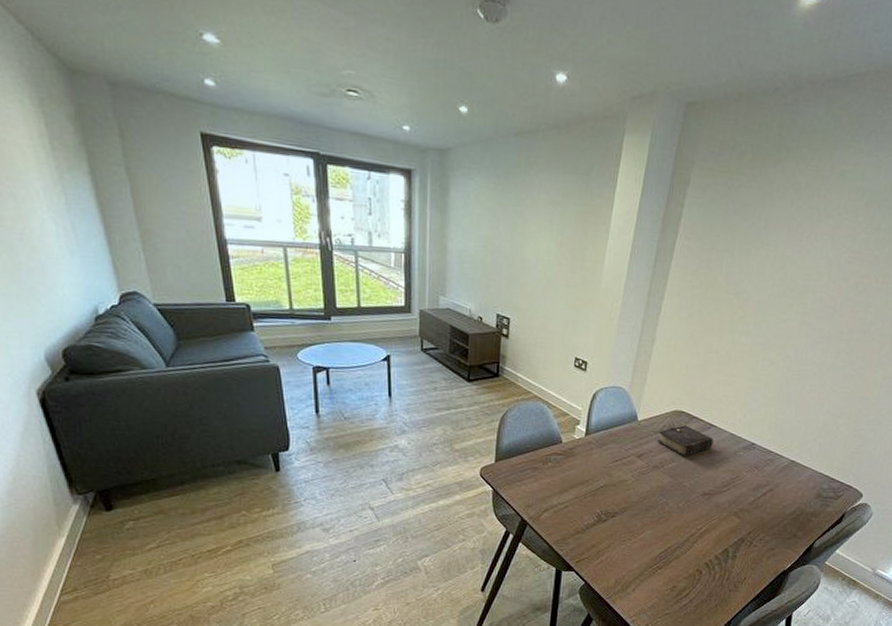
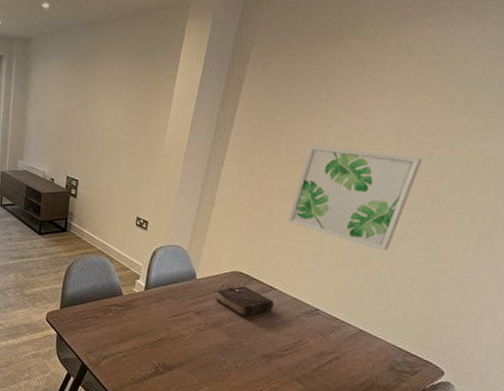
wall art: none [726,276,850,383] -> present [287,145,422,252]

